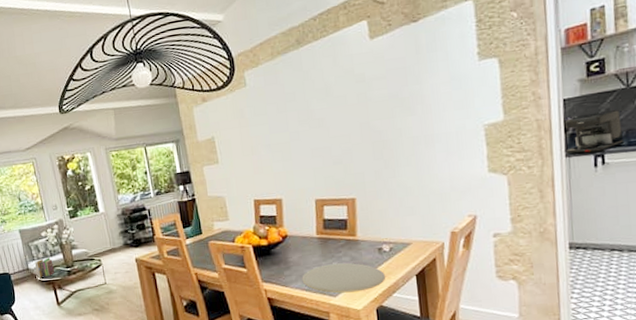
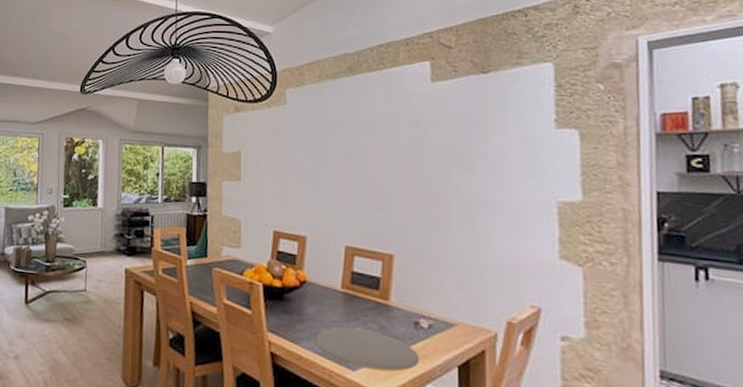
coffee maker: present [564,110,625,155] -> none [657,214,735,265]

